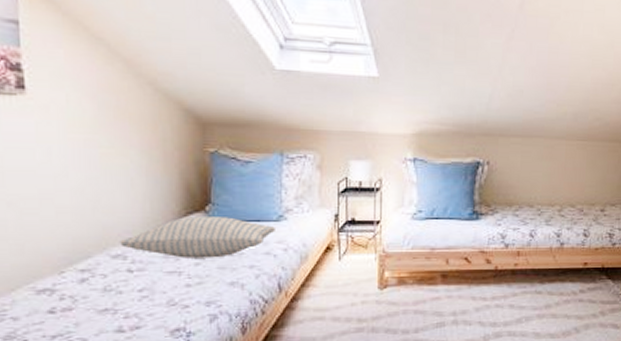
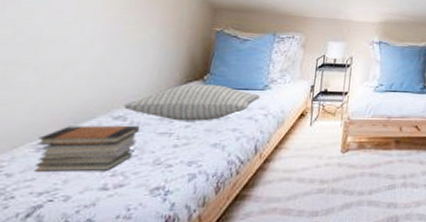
book stack: none [35,264,143,315] -> present [34,125,139,172]

